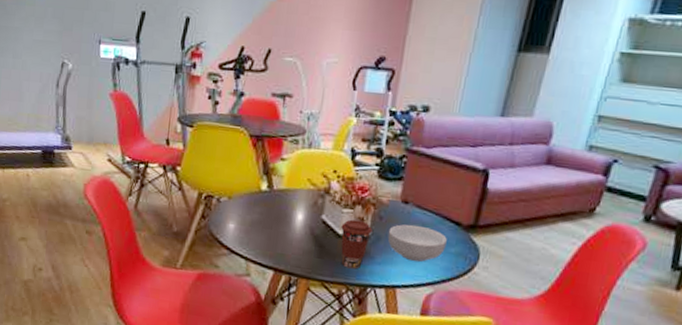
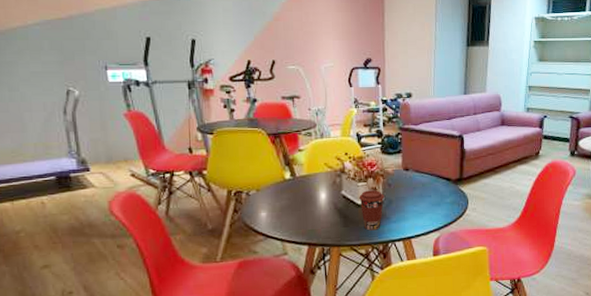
cereal bowl: present [387,224,447,262] -> none [397,186,443,214]

